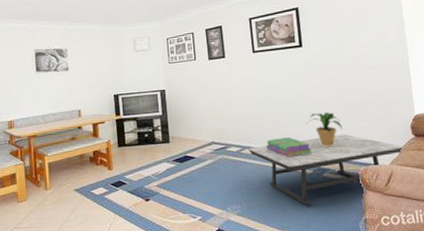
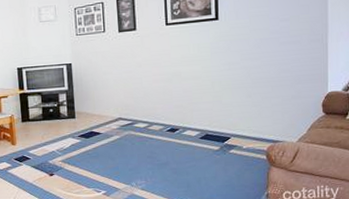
coffee table: present [249,134,404,206] -> none [156,111,313,181]
stack of books: present [266,136,313,158] -> none [174,113,221,134]
potted plant: present [306,111,343,147] -> none [216,88,253,124]

